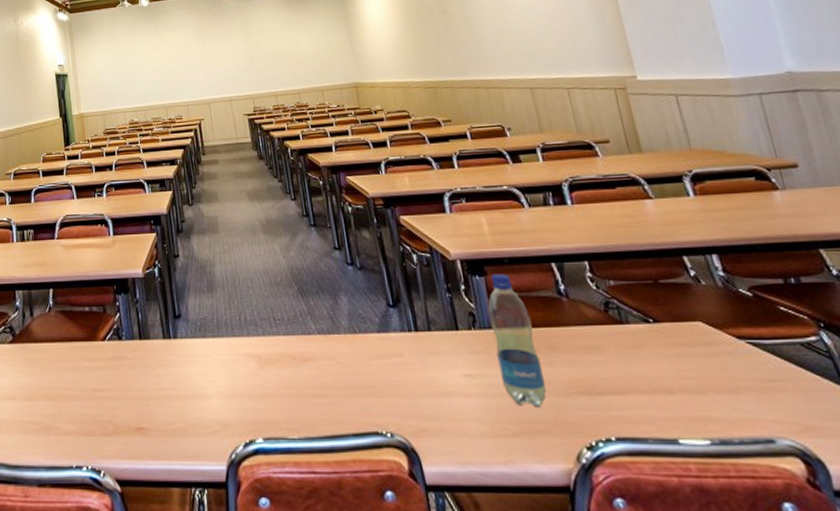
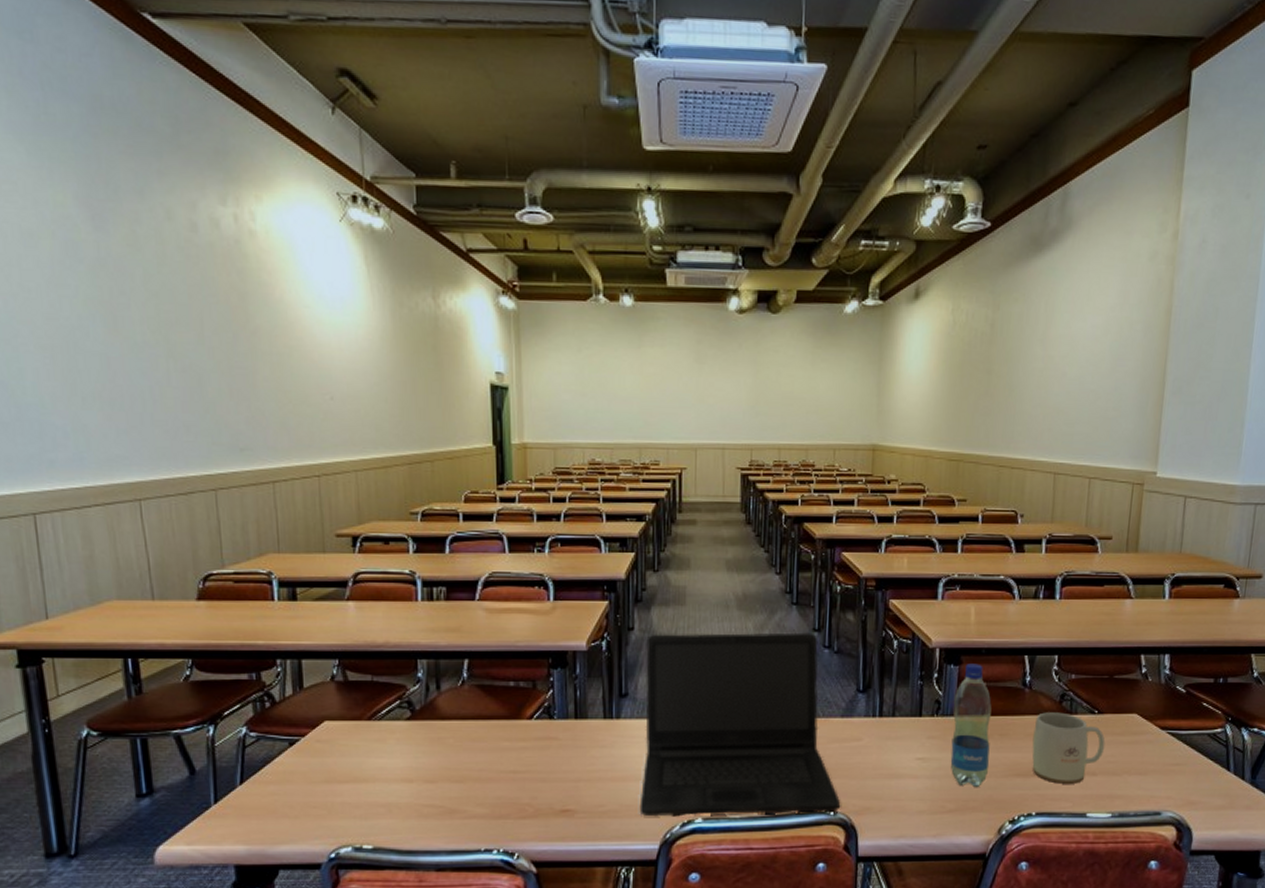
laptop: none [190,251,397,436] -> present [639,632,841,817]
mug: none [583,322,676,404] -> present [1032,712,1106,784]

